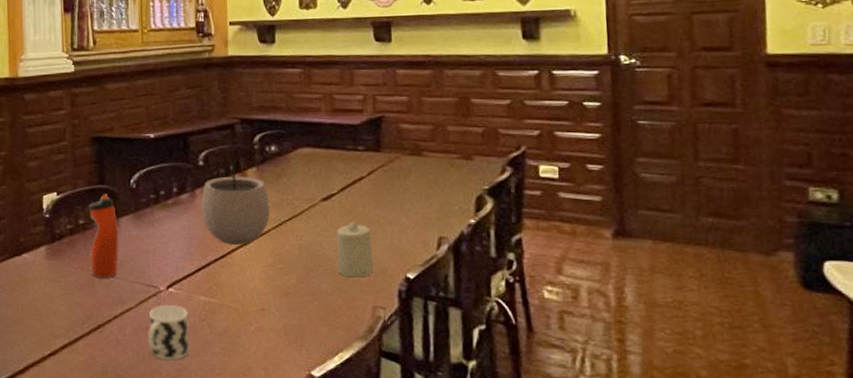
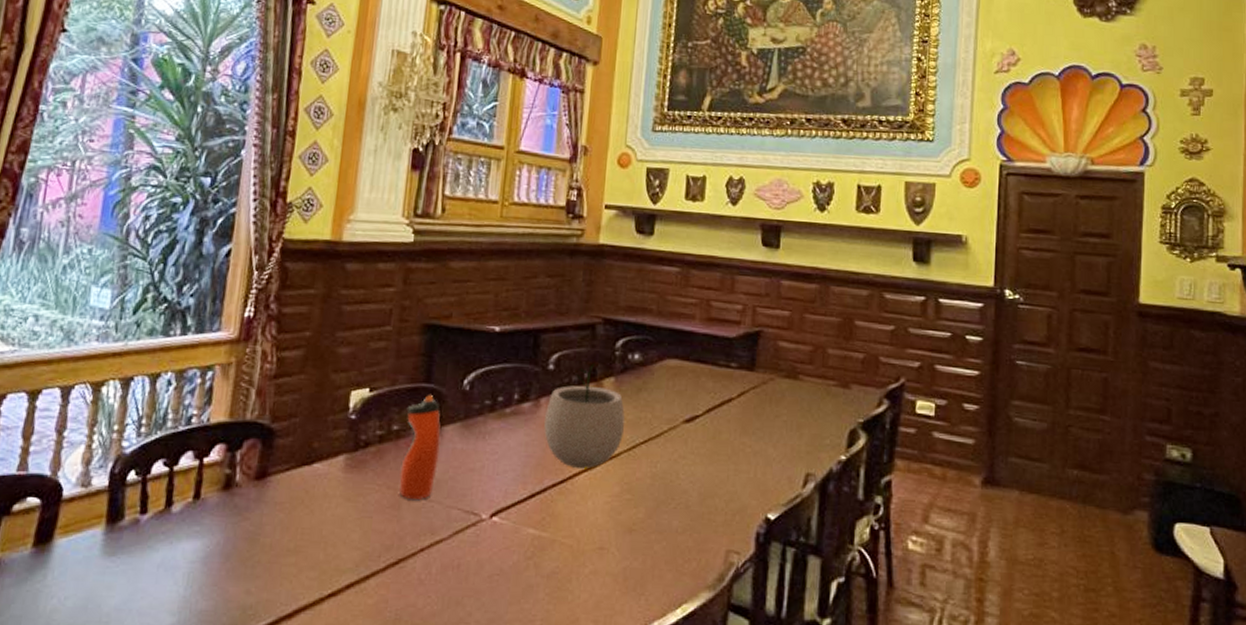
cup: present [147,304,190,360] -> none [457,537,512,608]
candle: present [337,221,373,278] -> none [692,448,734,516]

